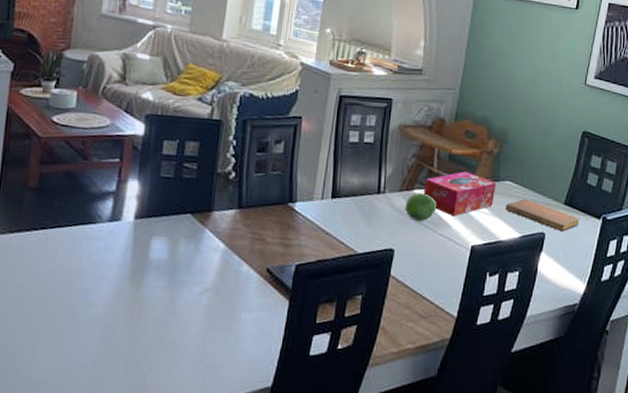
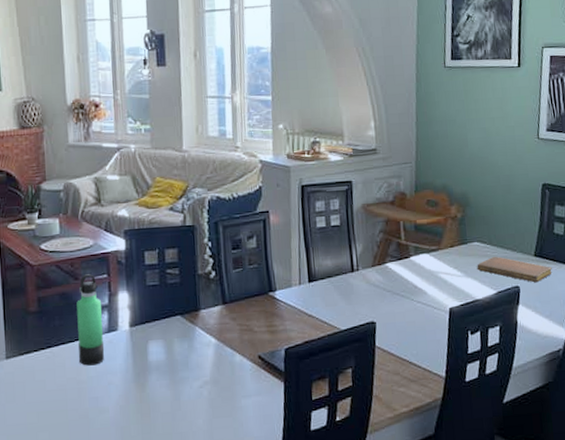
thermos bottle: none [74,155,108,255] -> present [76,274,105,366]
fruit: present [405,193,437,221] -> none [380,265,411,292]
tissue box: present [424,171,497,217] -> none [395,239,465,283]

